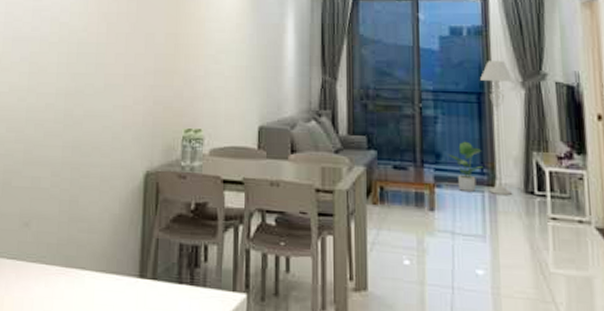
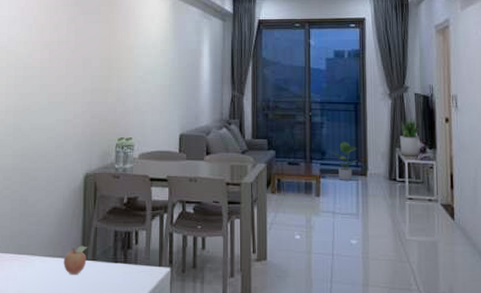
fruit: none [118,260,148,297] -> present [63,245,88,275]
floor lamp: present [480,61,515,196] -> none [357,77,384,183]
planter: none [537,113,565,164] -> present [400,117,420,157]

